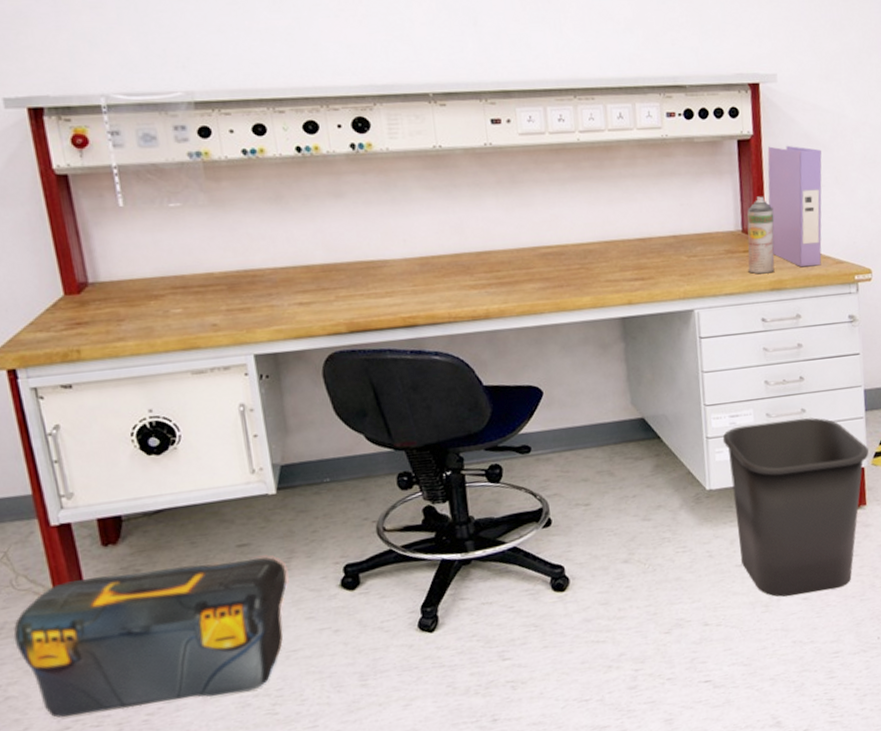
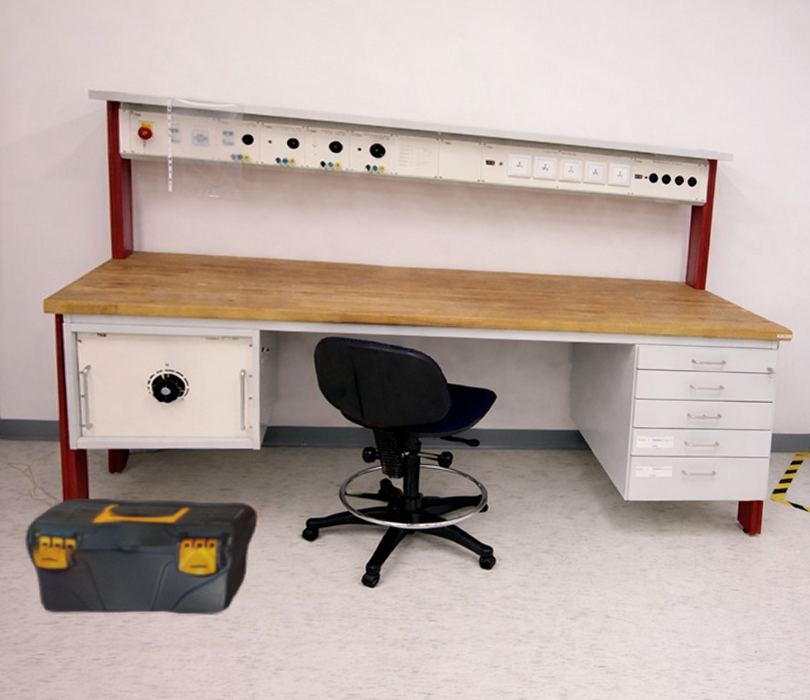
waste bin: present [722,417,869,597] -> none [644,449,769,603]
aerosol can: present [747,196,775,274] -> none [686,255,715,322]
binder: present [767,145,822,268] -> none [709,214,763,322]

